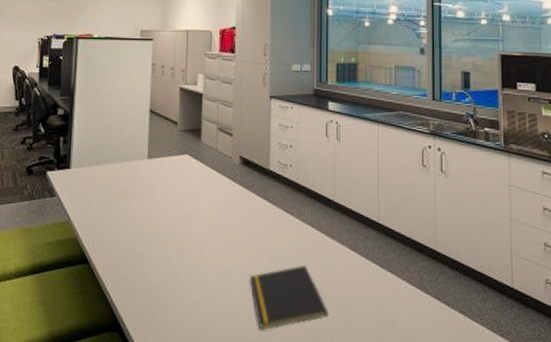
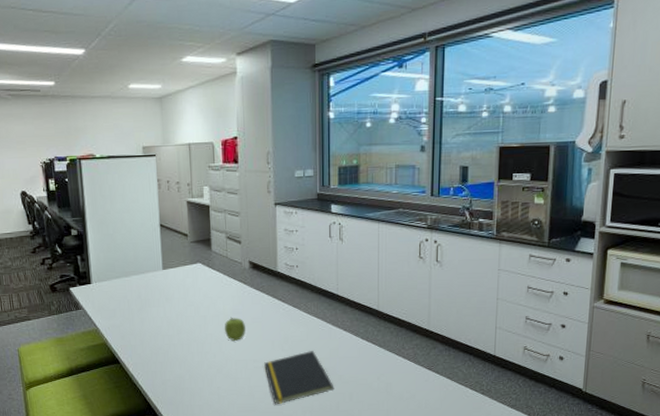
fruit: none [207,218,232,247] -> present [224,317,246,341]

